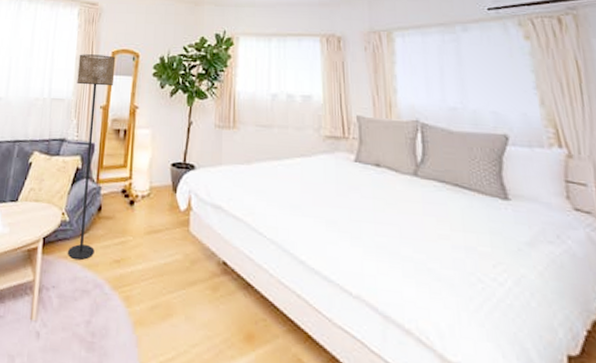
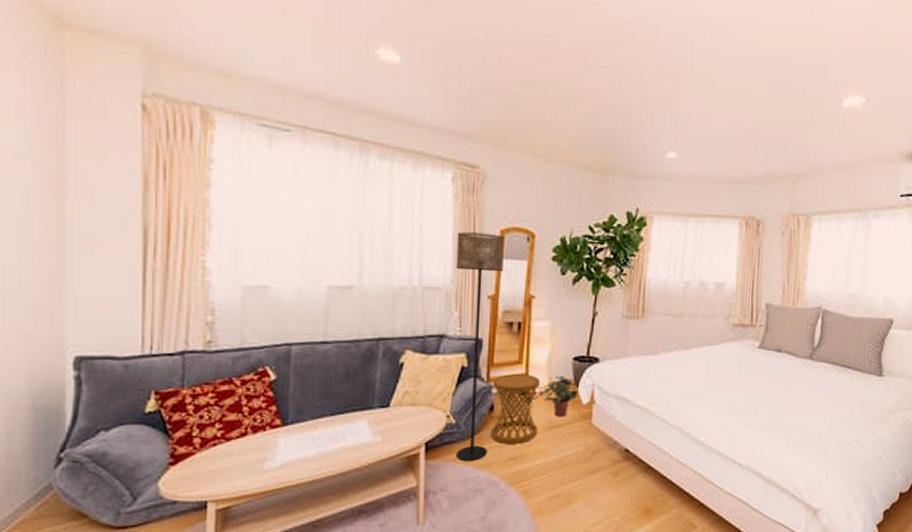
side table: none [97,177,142,247] -> present [490,374,540,445]
potted plant: none [144,180,176,222] -> present [543,376,578,417]

